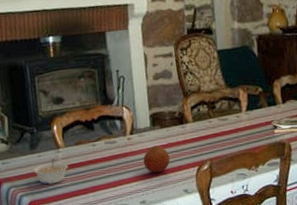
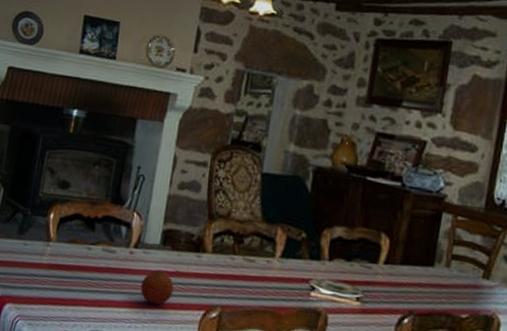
legume: present [33,158,68,185] -> none [14,251,54,283]

